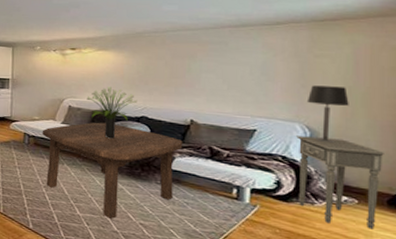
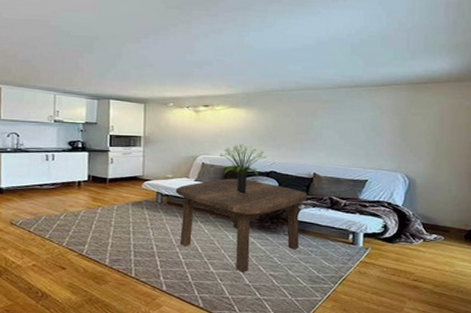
side table: present [296,136,384,230] -> none [398,184,462,261]
table lamp: present [306,85,349,144] -> none [406,139,437,190]

